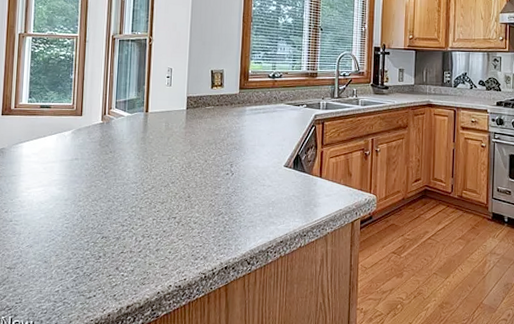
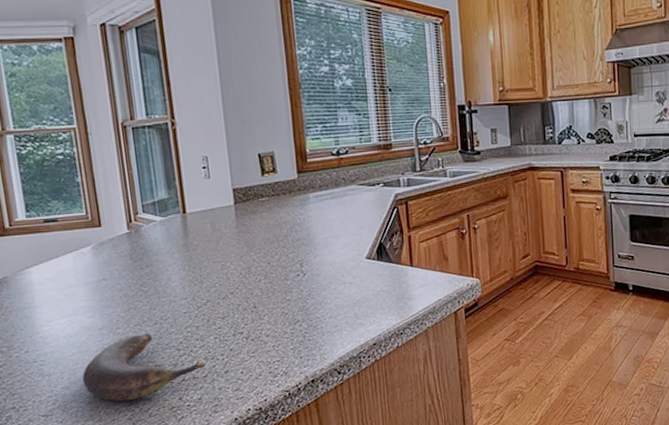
banana: none [44,208,142,265] -> present [82,334,206,402]

